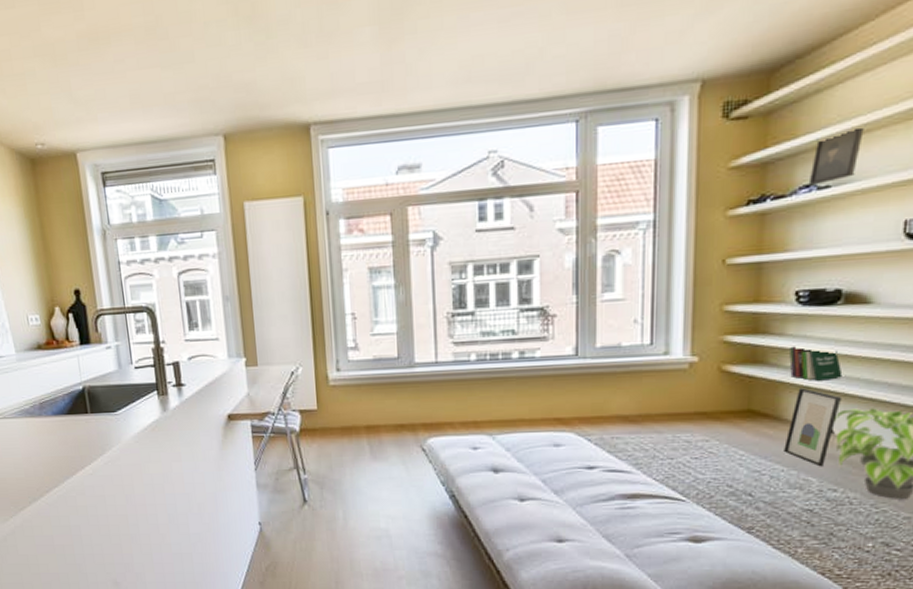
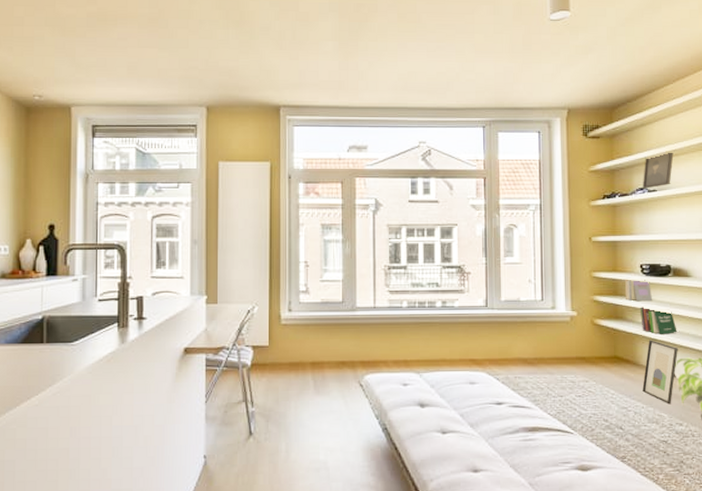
books: none [770,311,810,340] -> present [625,280,653,302]

